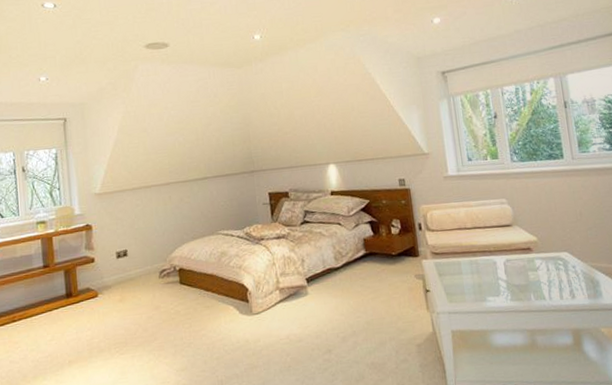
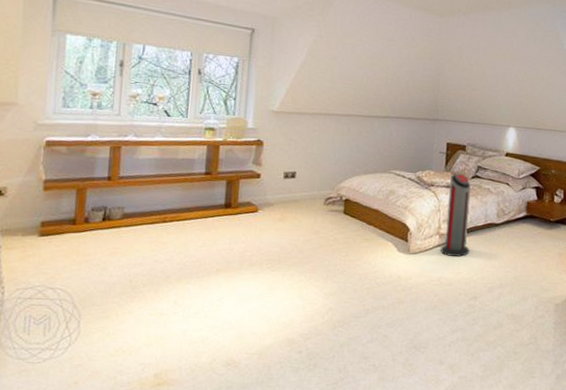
air purifier: none [279,222,314,311] -> present [440,174,471,257]

